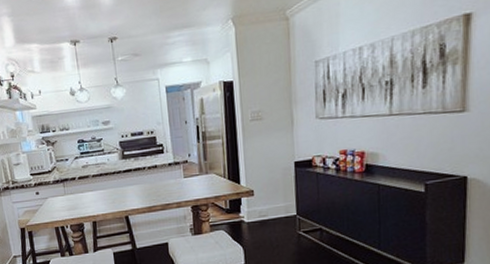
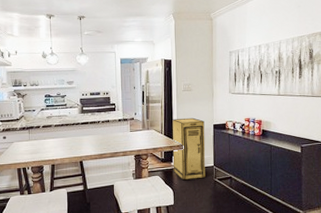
storage cabinet: none [238,154,286,235] -> present [172,117,206,181]

